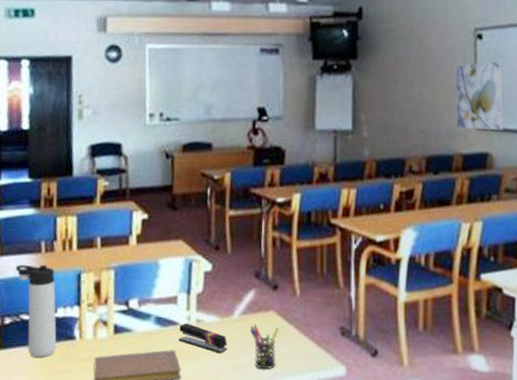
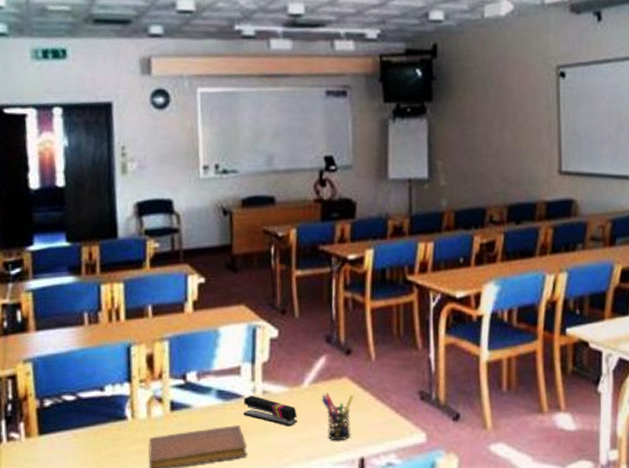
thermos bottle: present [15,264,57,358] -> none [55,338,105,441]
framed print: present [455,61,504,131] -> none [537,100,588,176]

